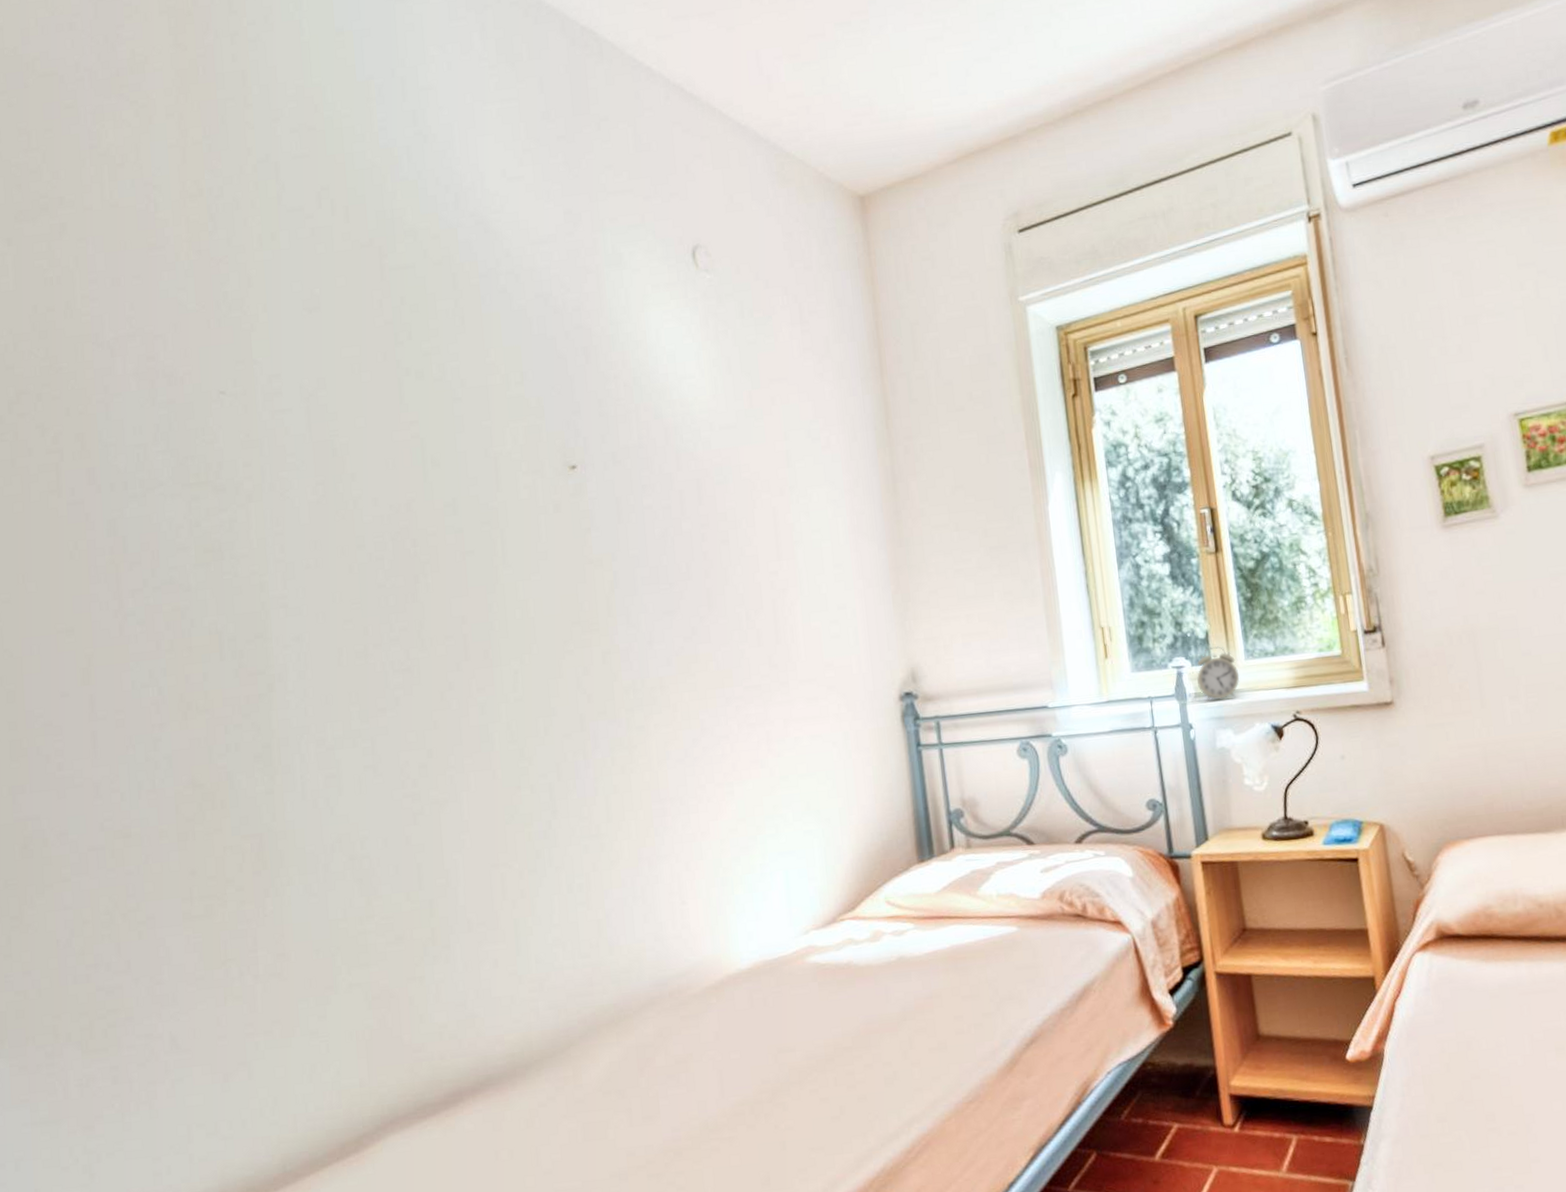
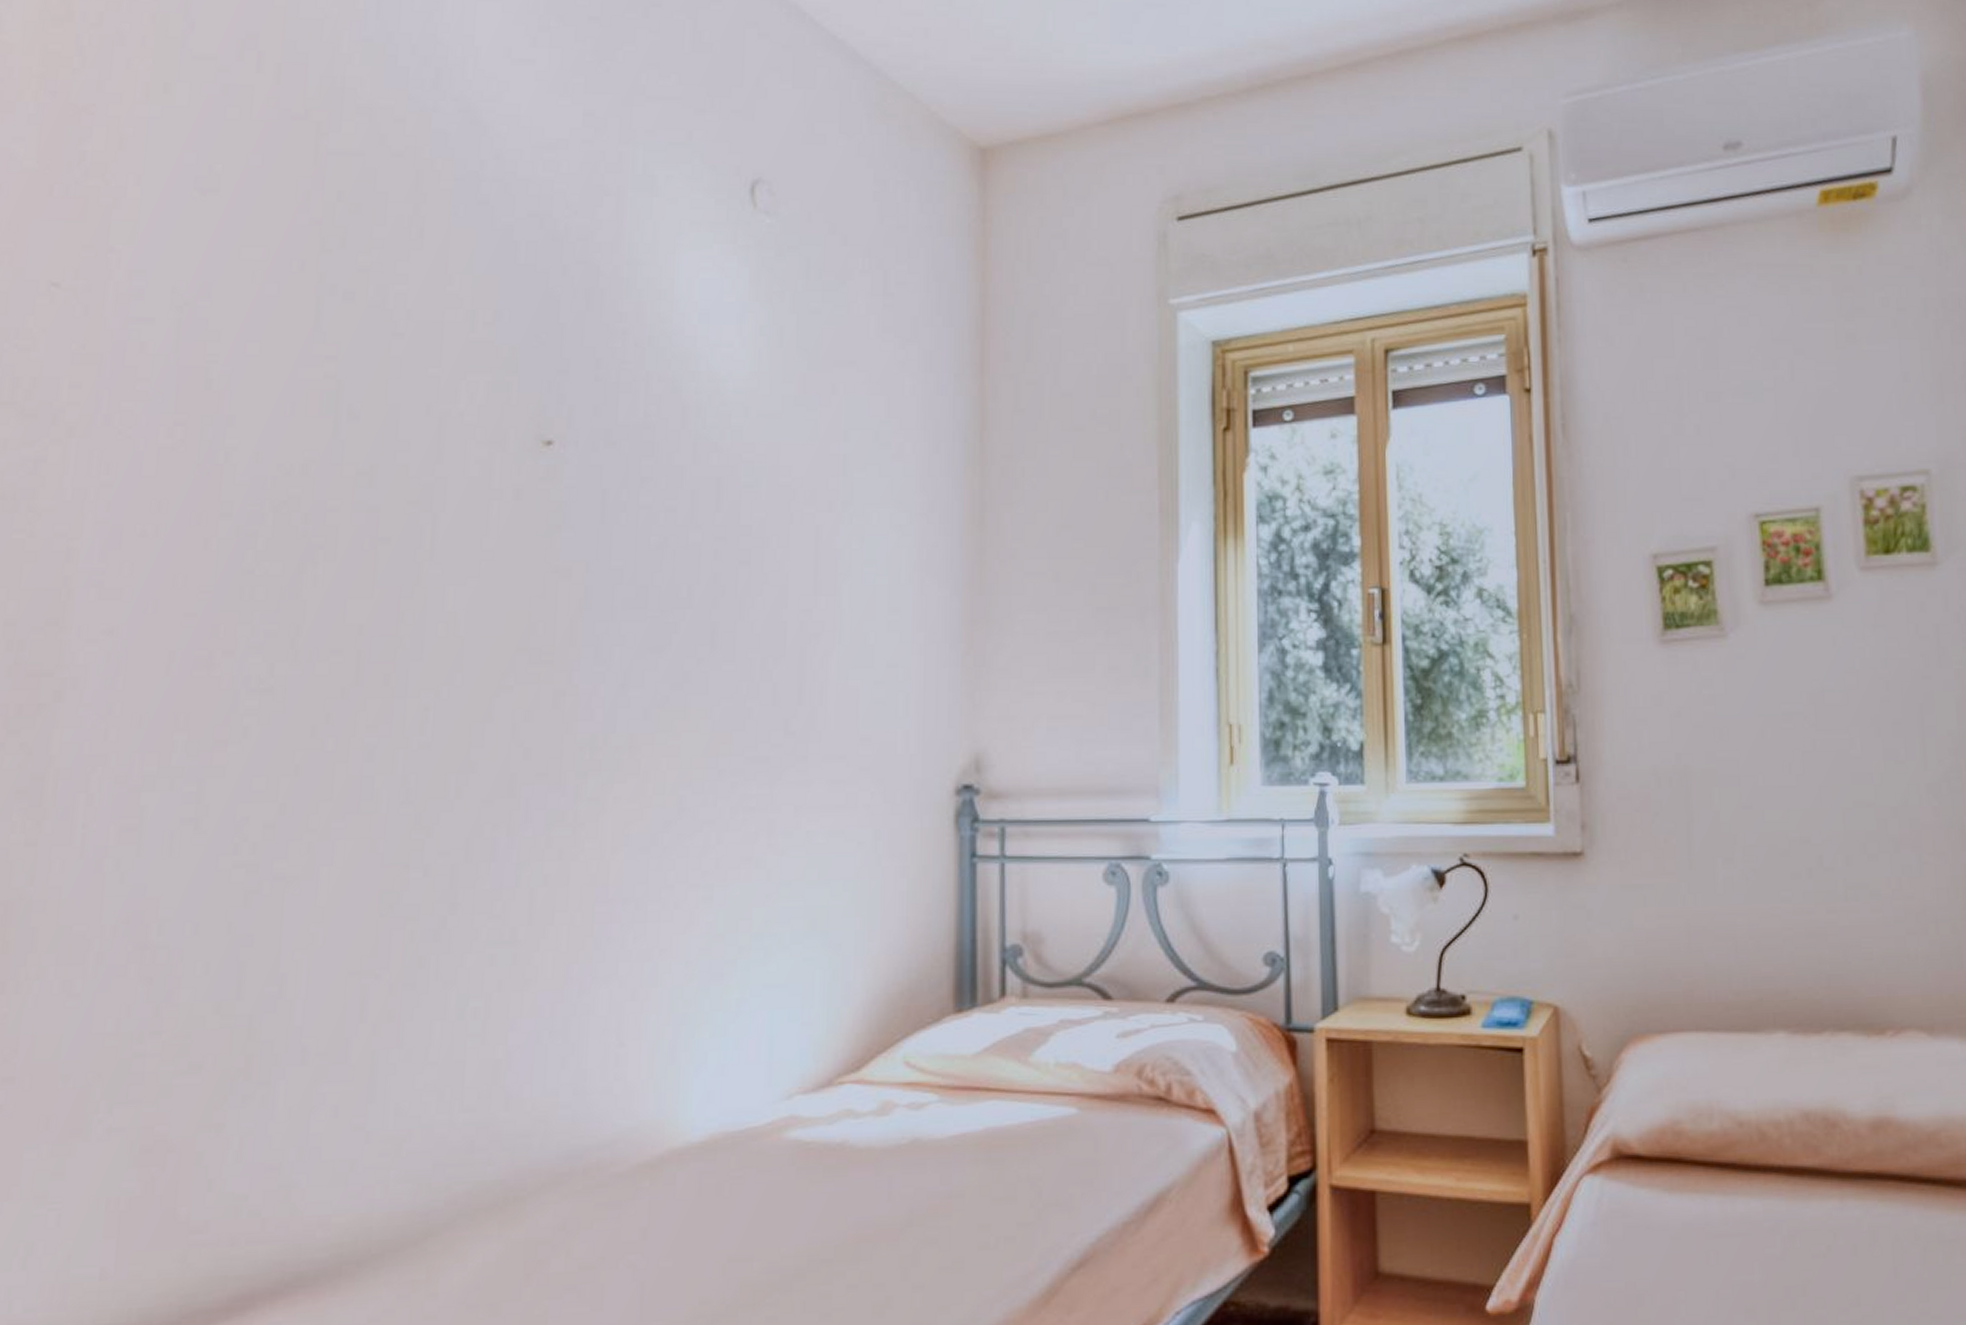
alarm clock: present [1197,646,1240,702] -> none [1344,762,1398,832]

